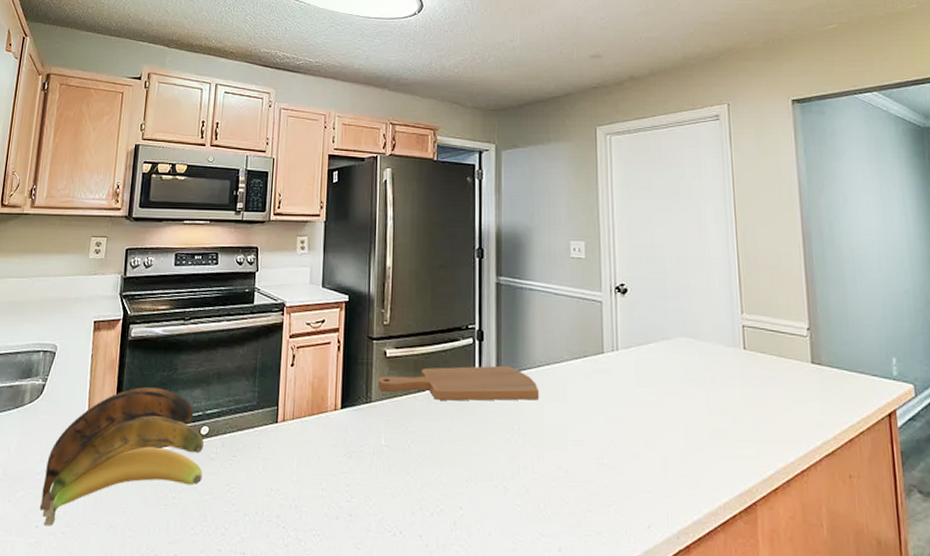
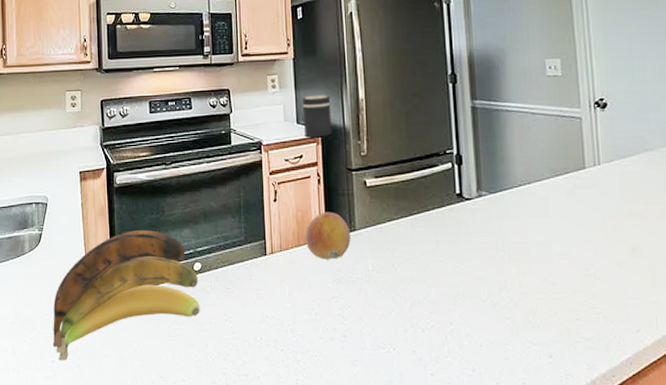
fruit: none [320,380,366,432] -> present [305,212,351,260]
cylinder: none [329,259,358,303] -> present [302,95,332,138]
cutting board: present [379,365,540,401] -> none [361,187,523,224]

